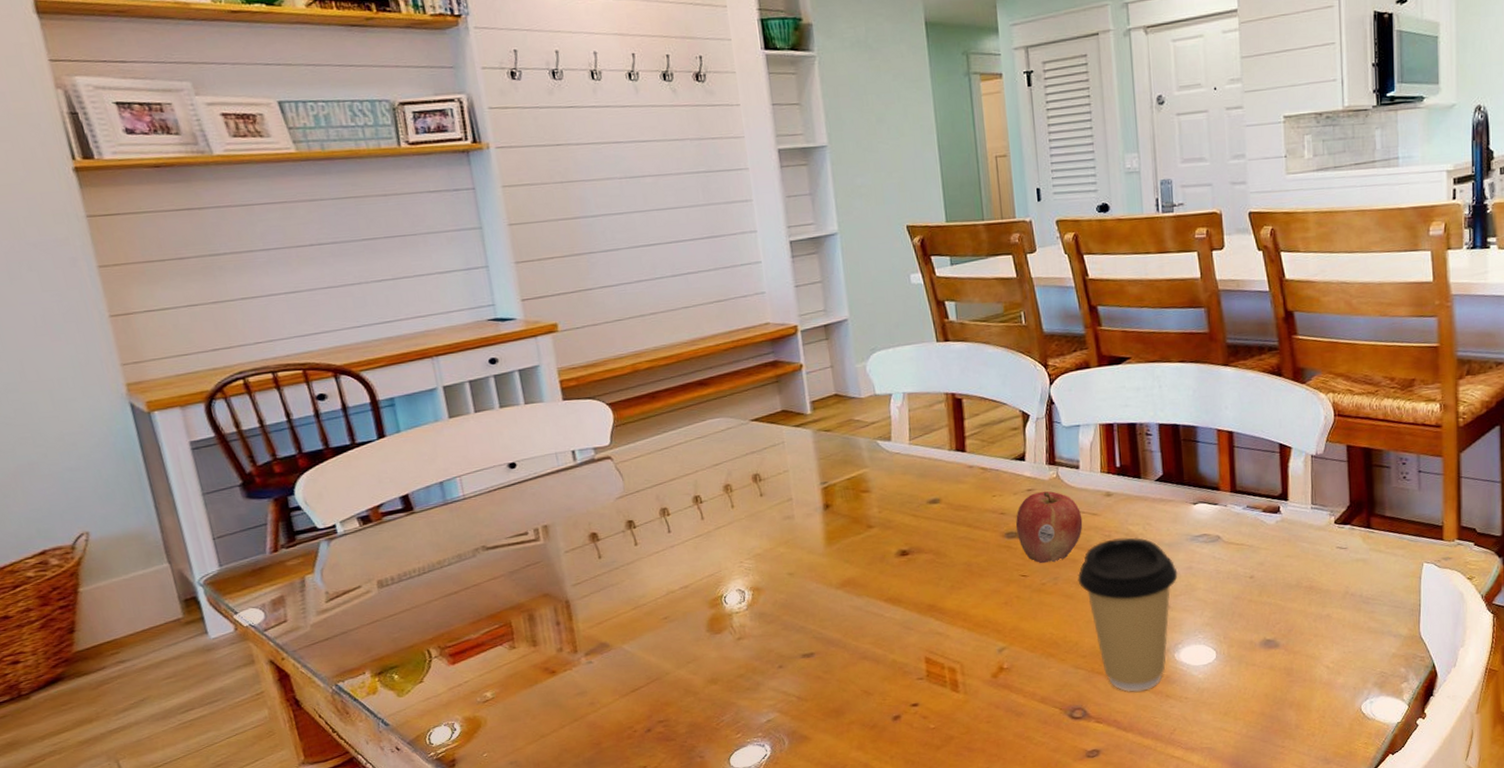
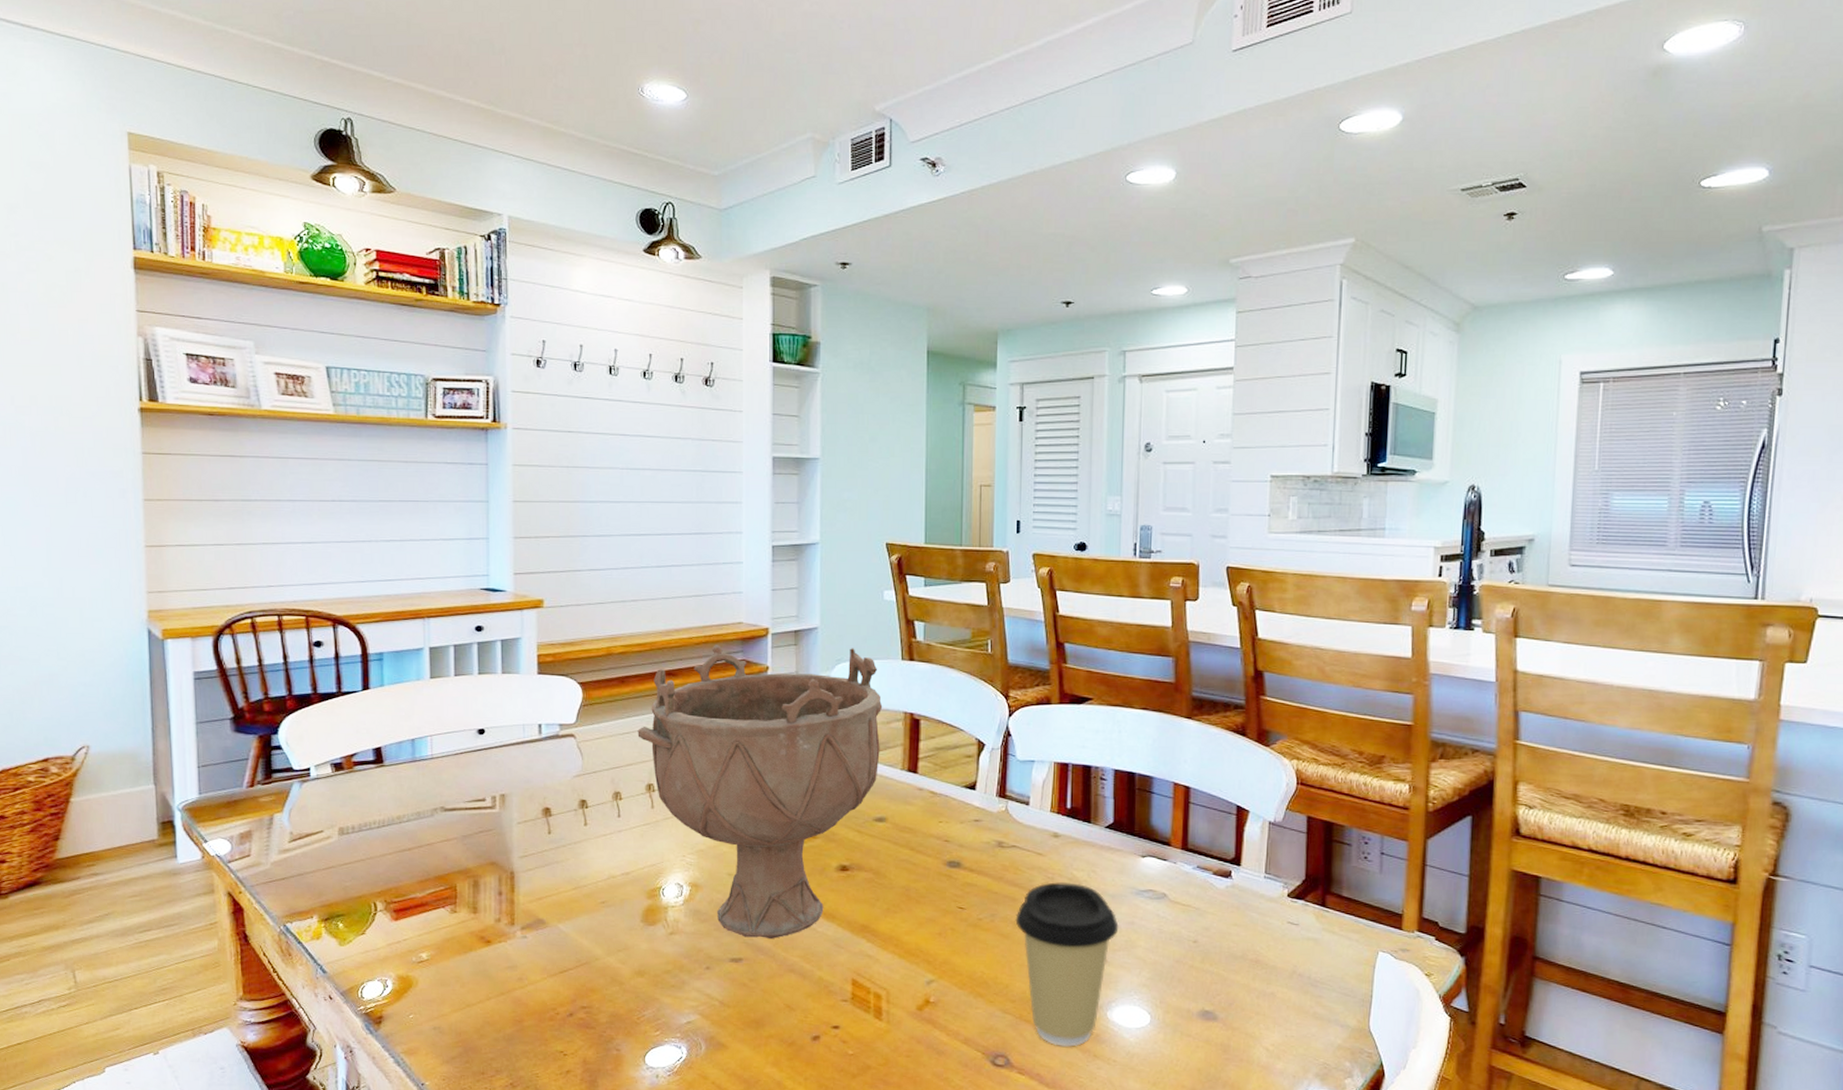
decorative bowl: none [676,335,926,633] -> present [637,645,883,940]
fruit: present [1015,491,1083,564] -> none [958,823,1027,899]

